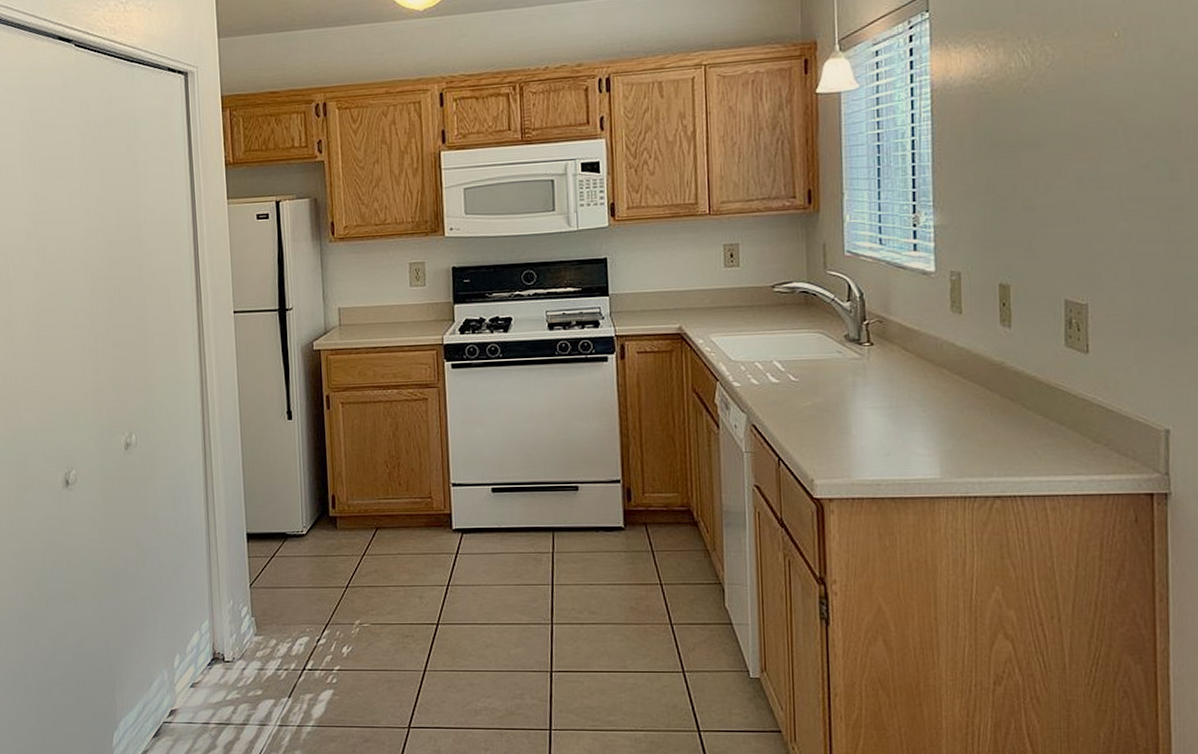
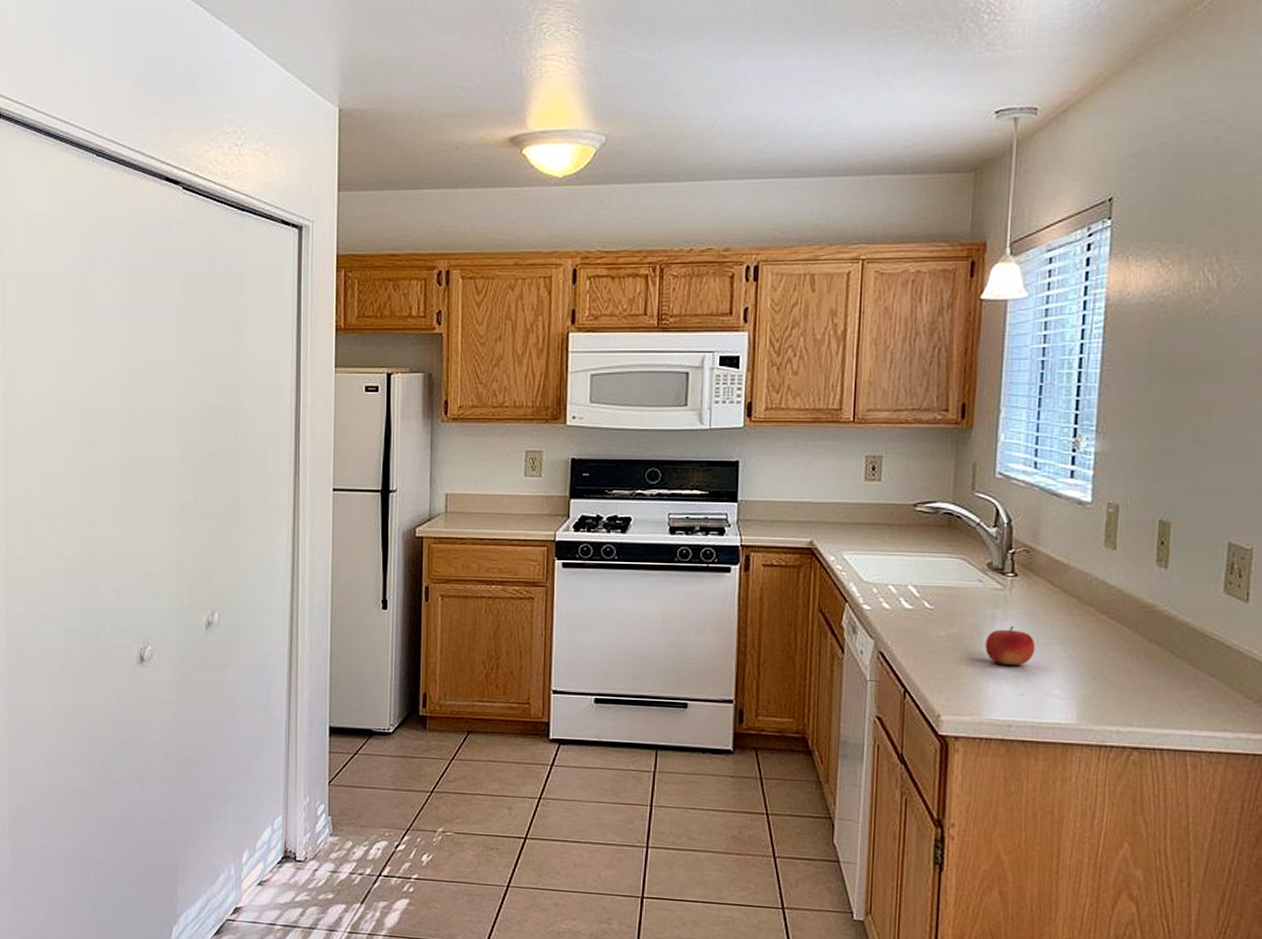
fruit: none [849,392,896,428] -> present [985,626,1036,665]

